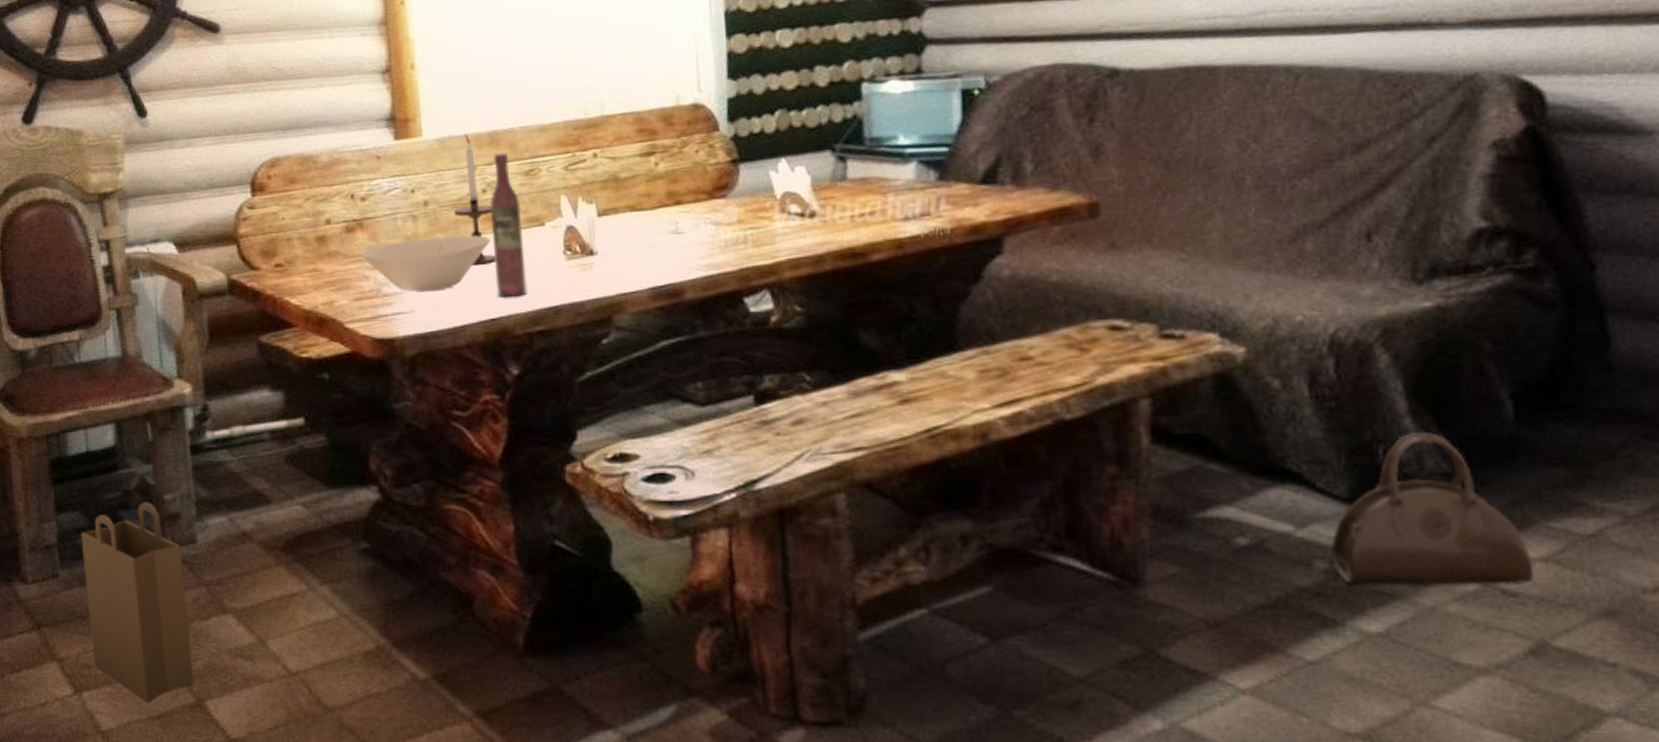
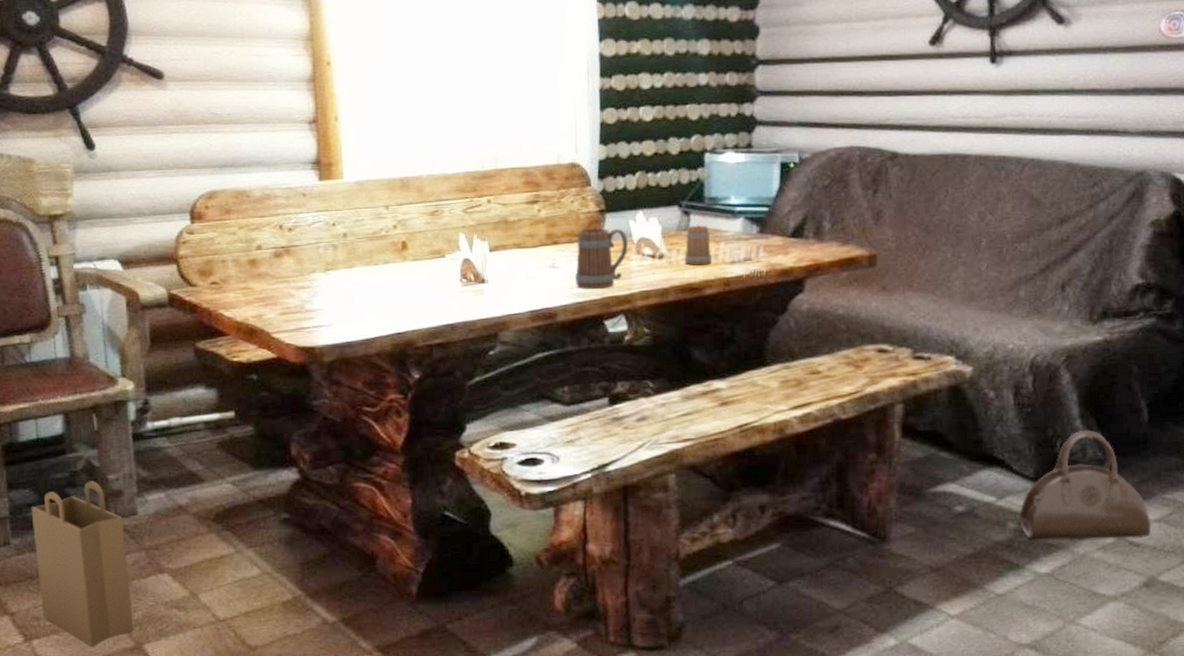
bowl: present [360,235,491,293] -> none [286,263,399,309]
candlestick: present [453,133,496,265] -> none [368,178,404,288]
wine bottle: present [489,152,528,299] -> none [399,195,429,316]
beer mug: none [704,181,770,259] -> present [575,228,628,289]
beer mug: none [842,173,879,225] -> present [684,225,713,266]

